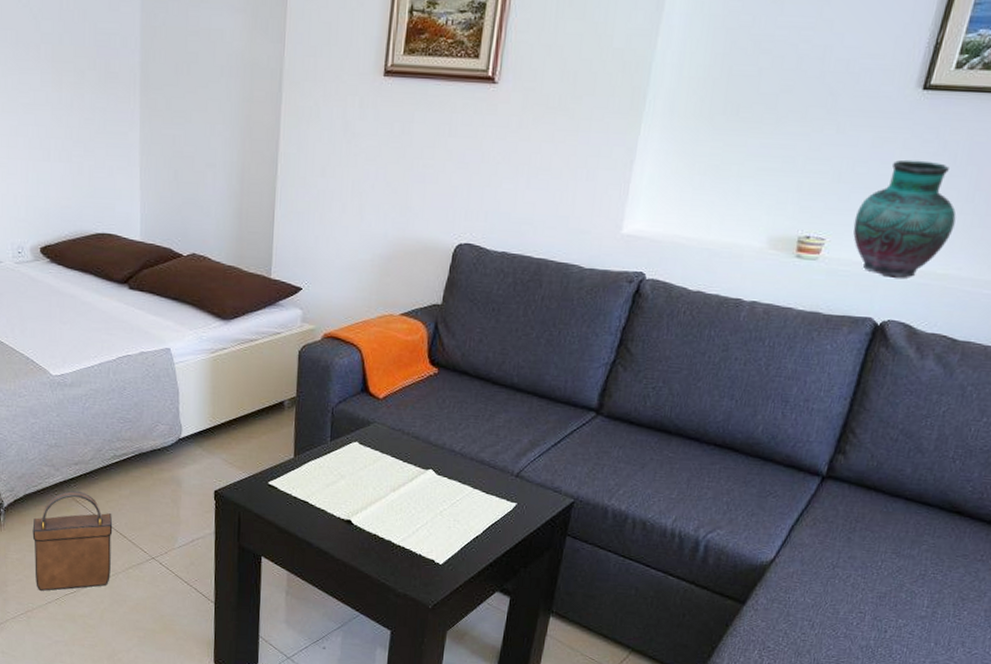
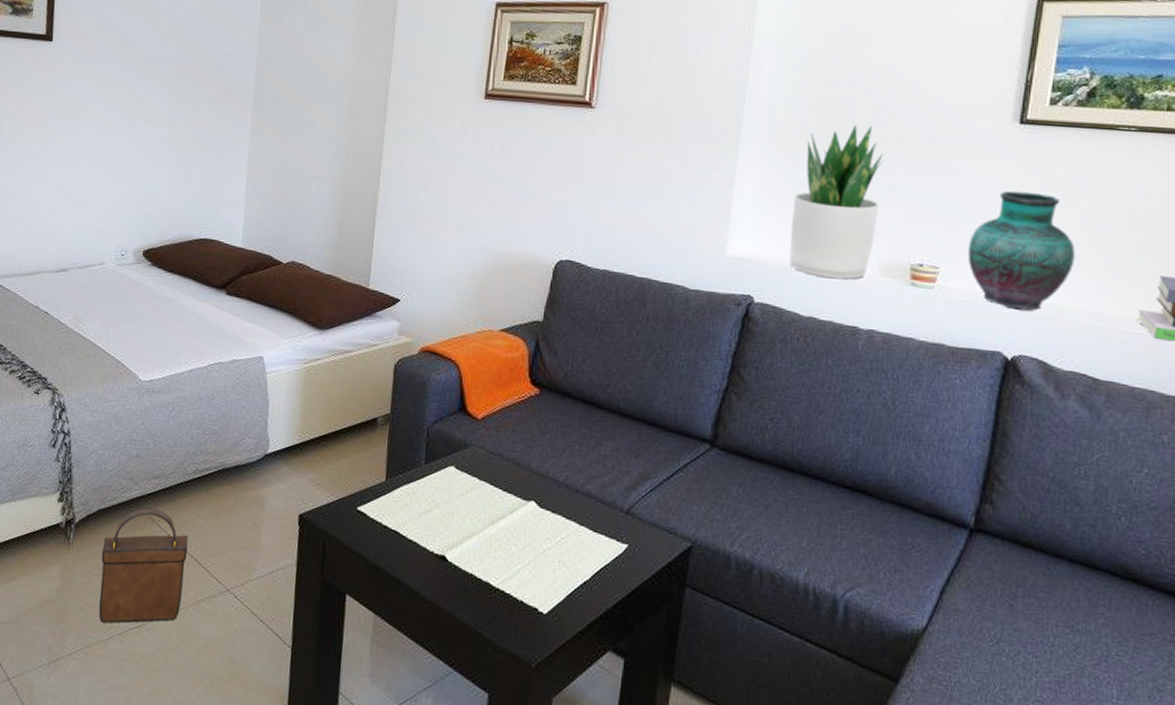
planter: none [683,95,784,254] -> present [790,125,883,280]

